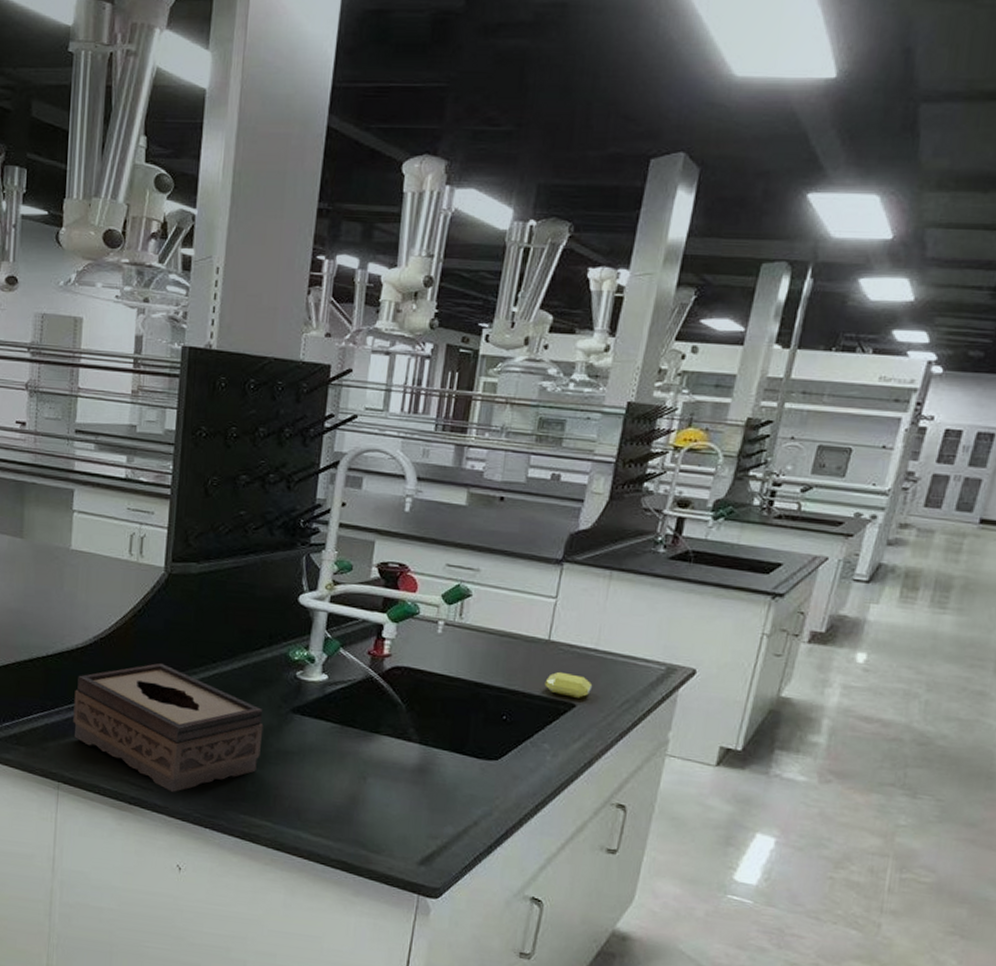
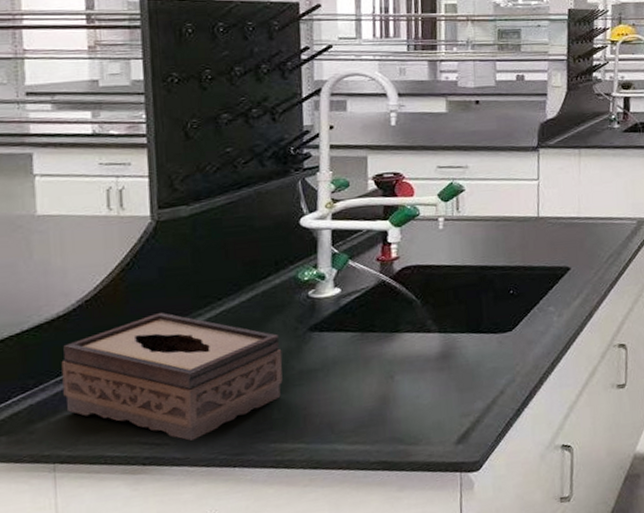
soap bar: present [544,671,593,698] -> none [541,241,581,262]

